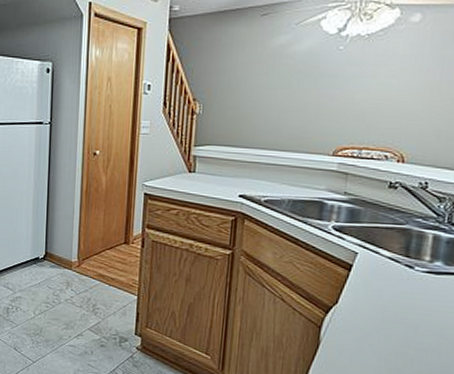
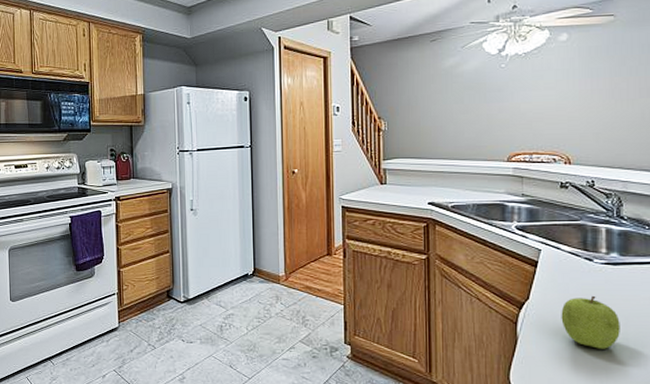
fruit: none [369,304,434,360] -> present [561,295,620,349]

